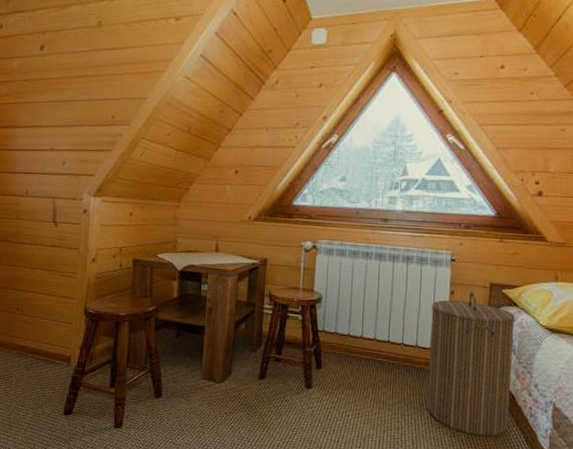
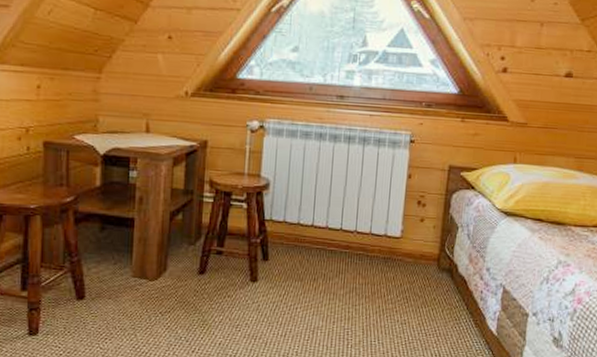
laundry hamper: present [426,291,515,437] -> none [378,174,471,322]

